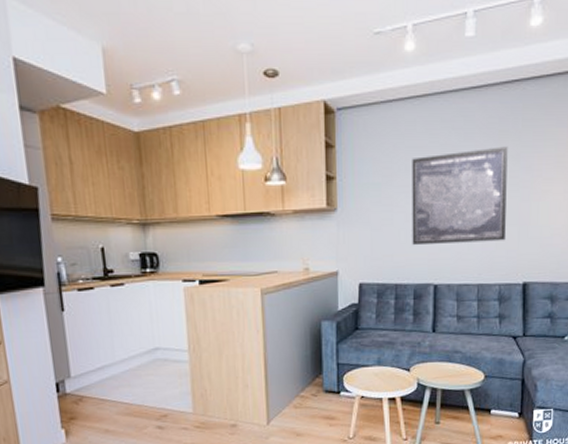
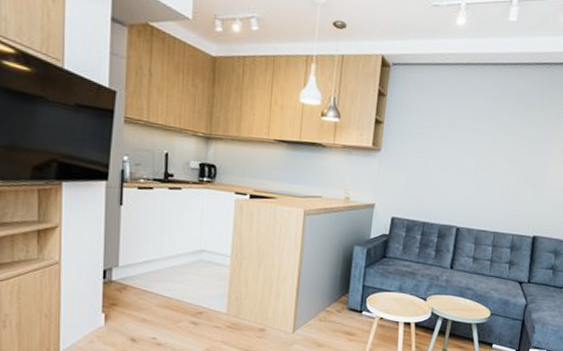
wall art: present [412,146,508,246] -> none [442,115,534,198]

